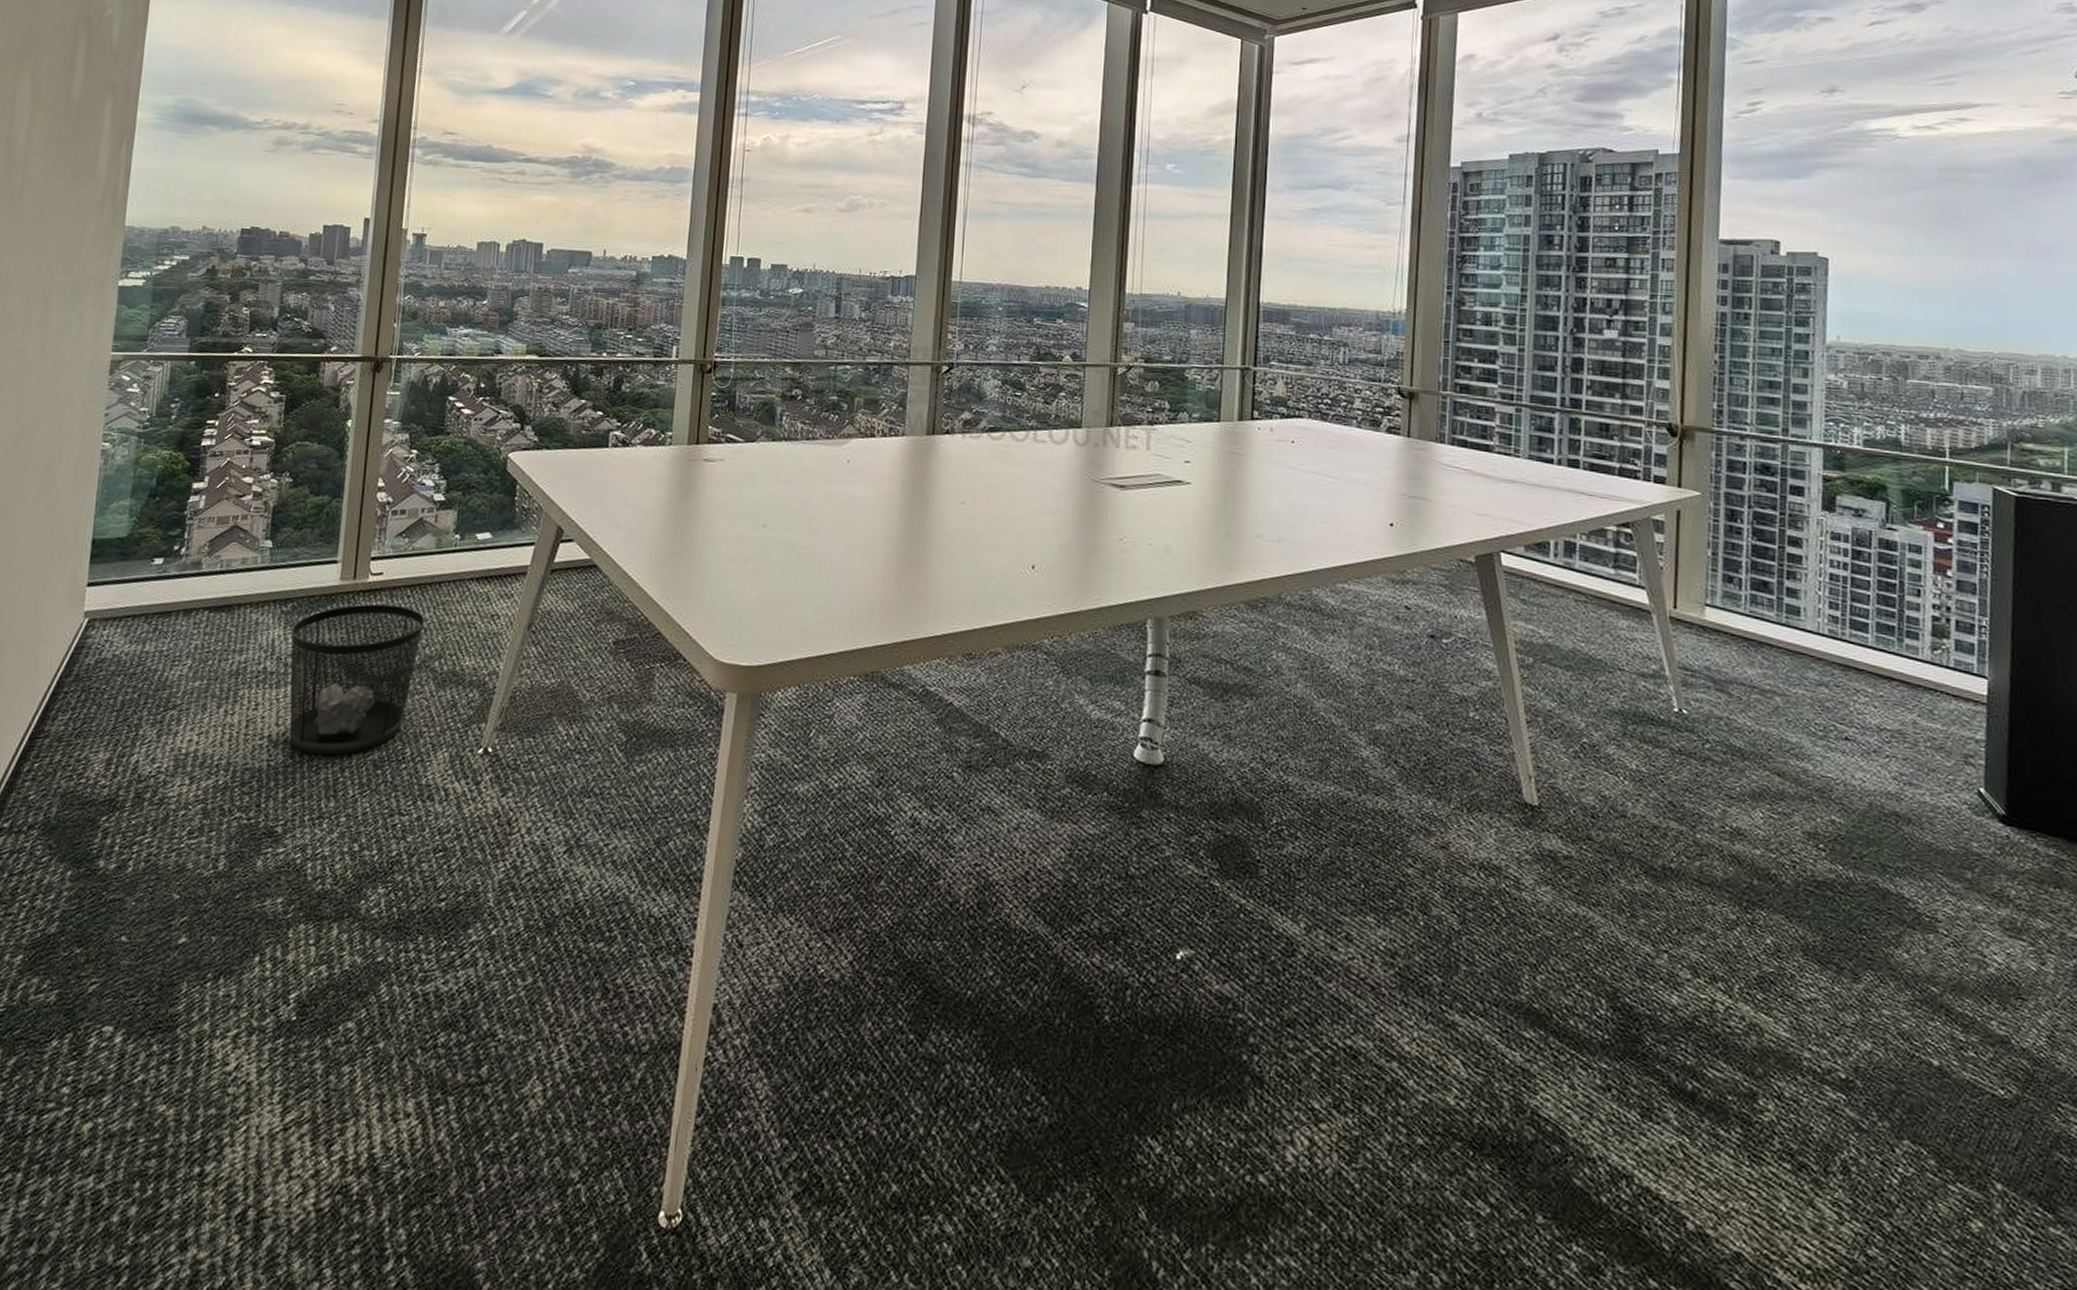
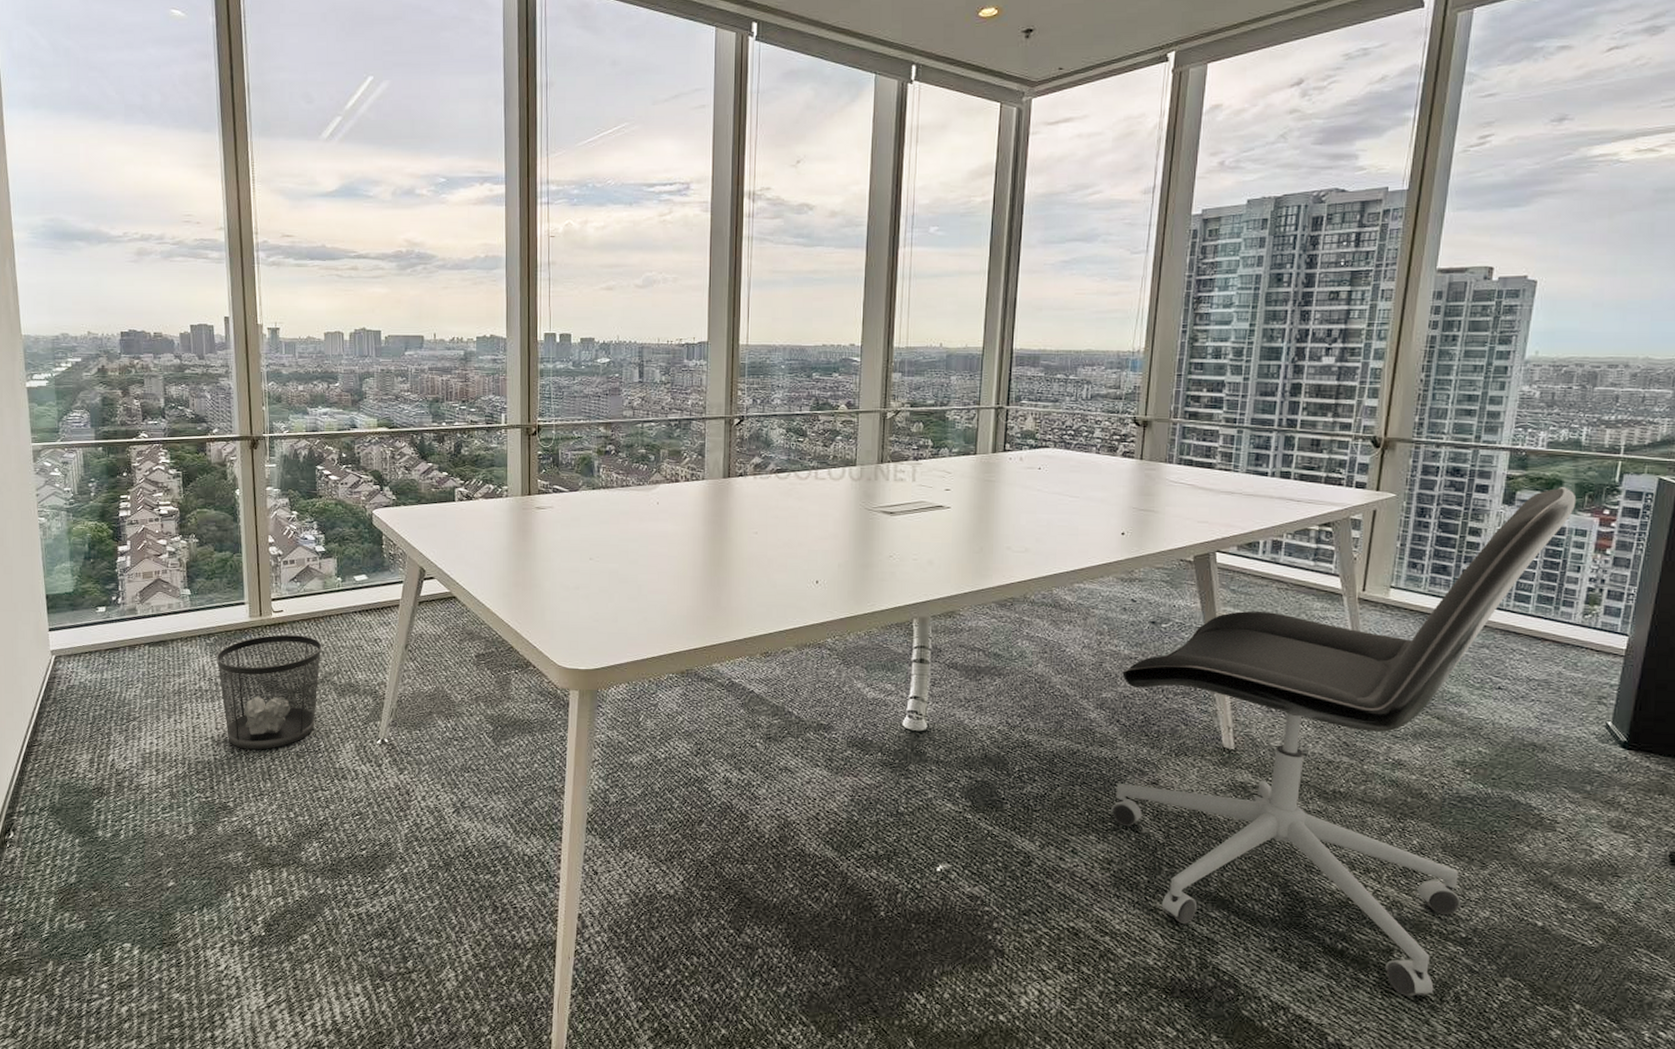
office chair: none [1392,493,1905,1164] -> present [1111,487,1577,996]

